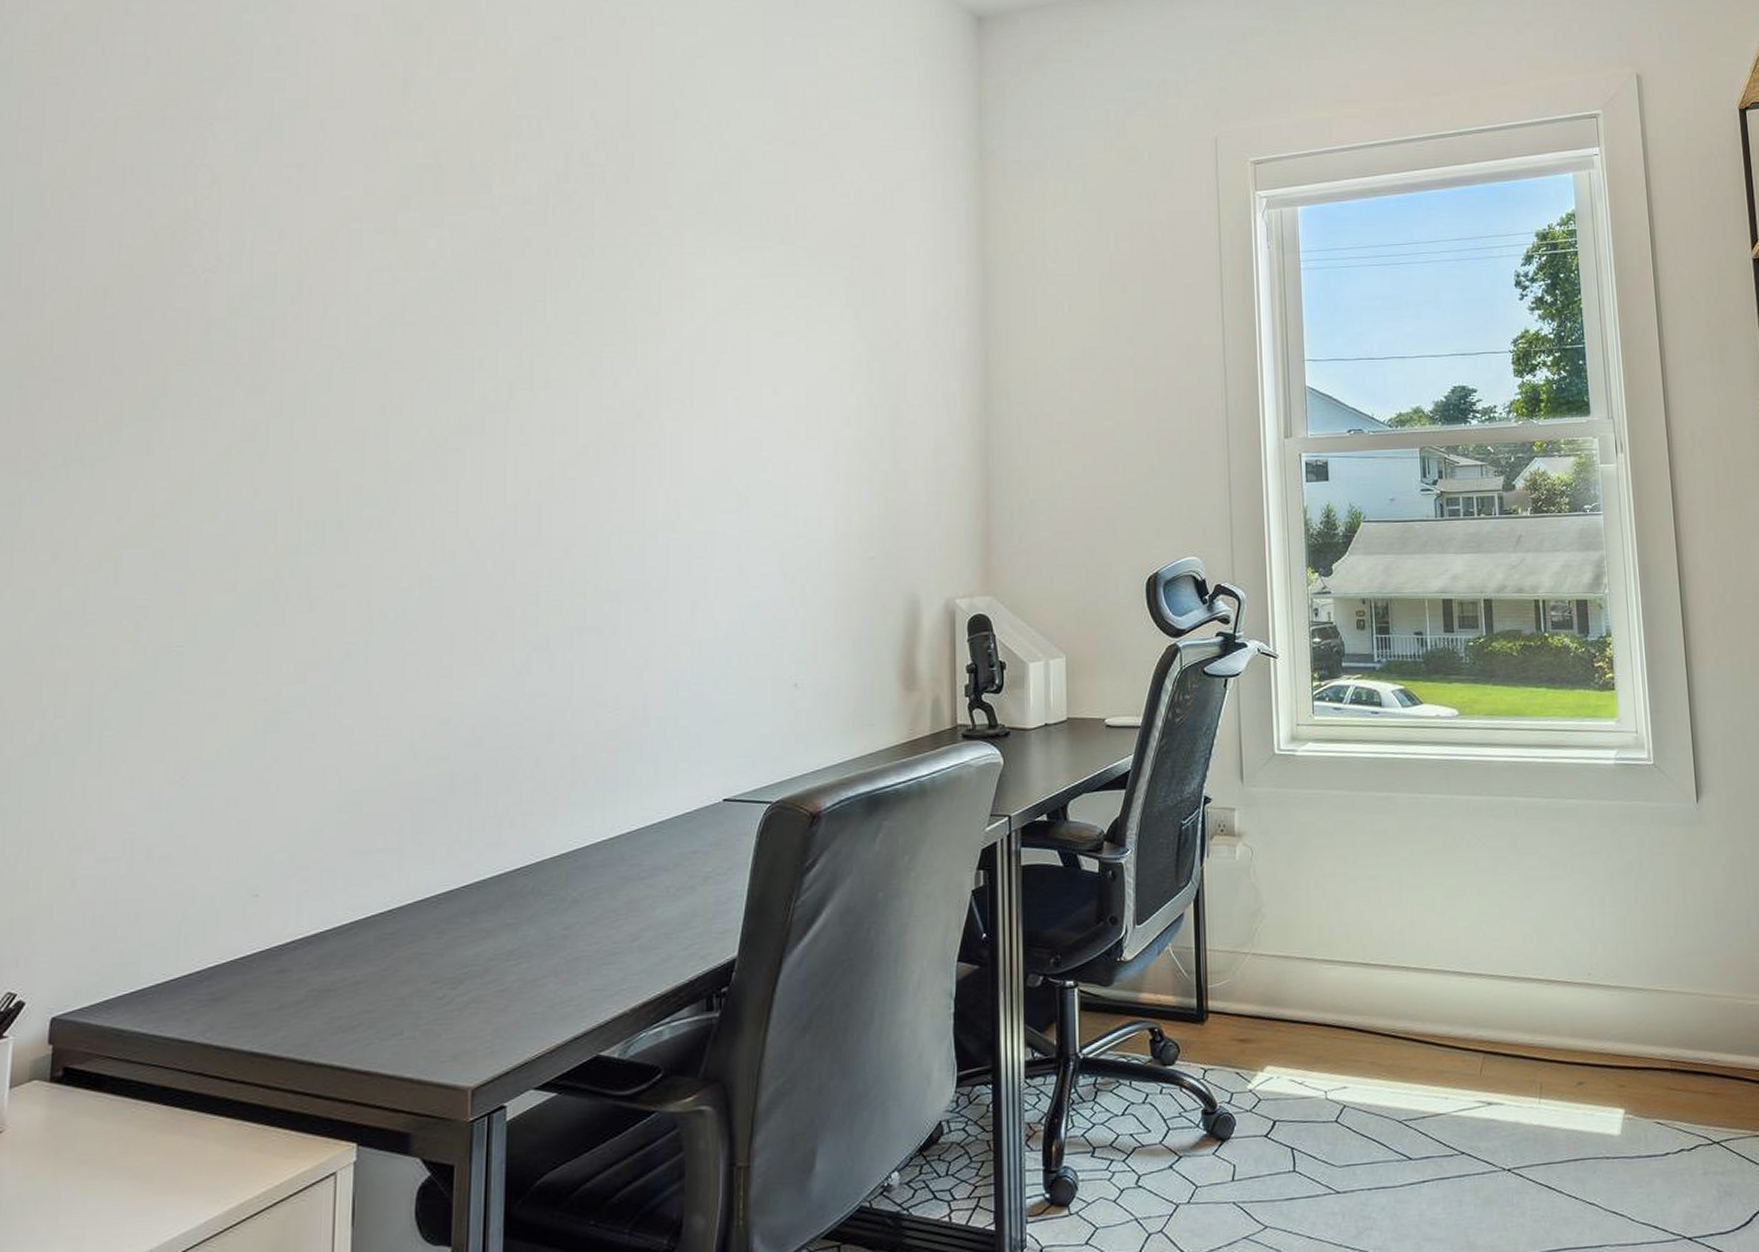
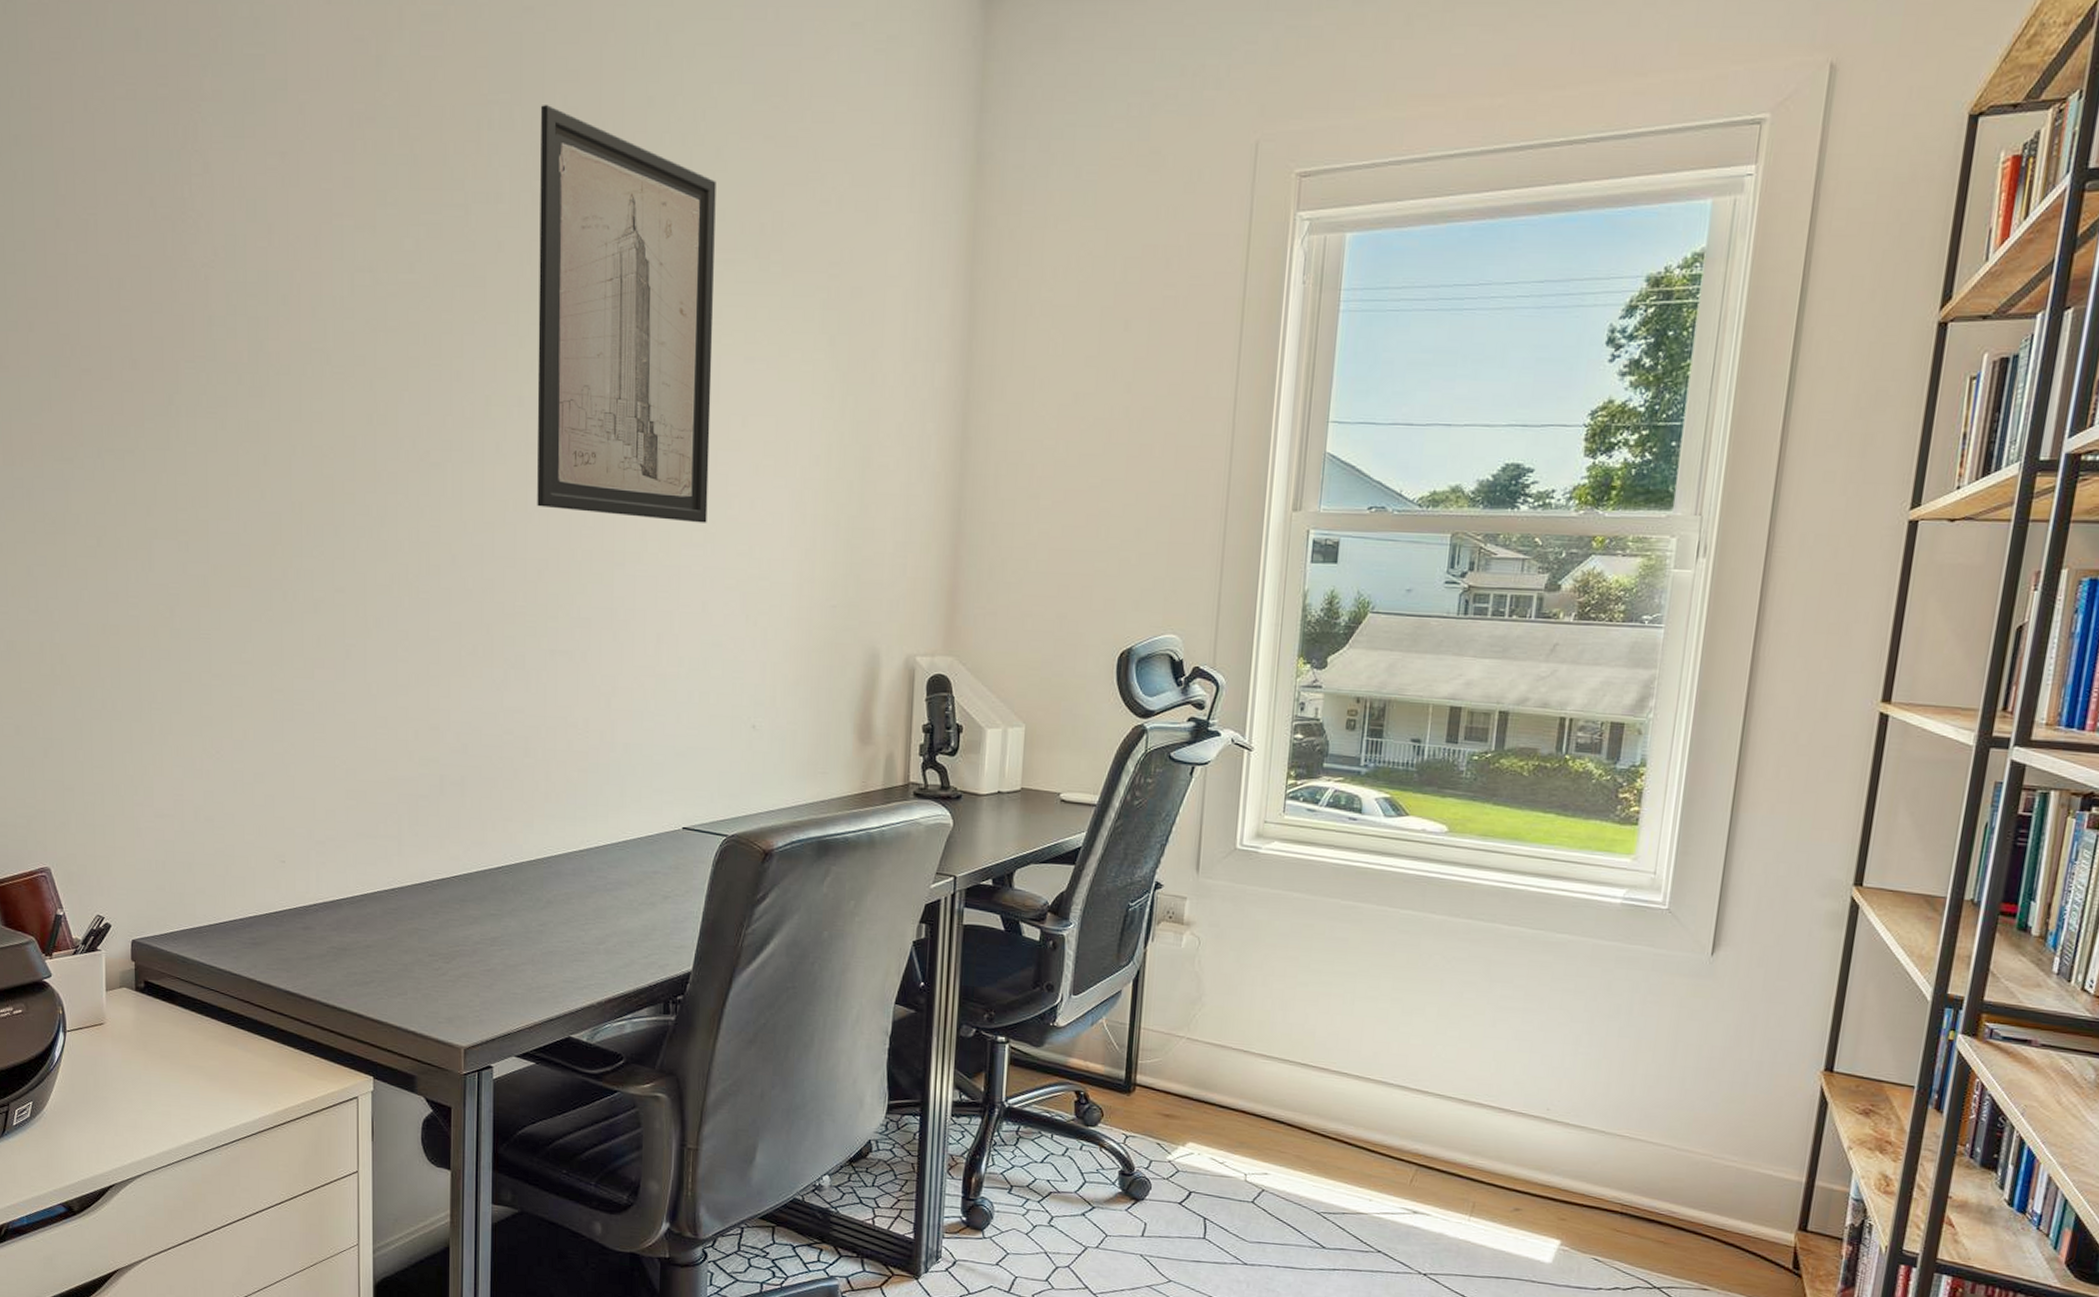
wall art: none [564,118,742,489] -> present [537,105,716,523]

